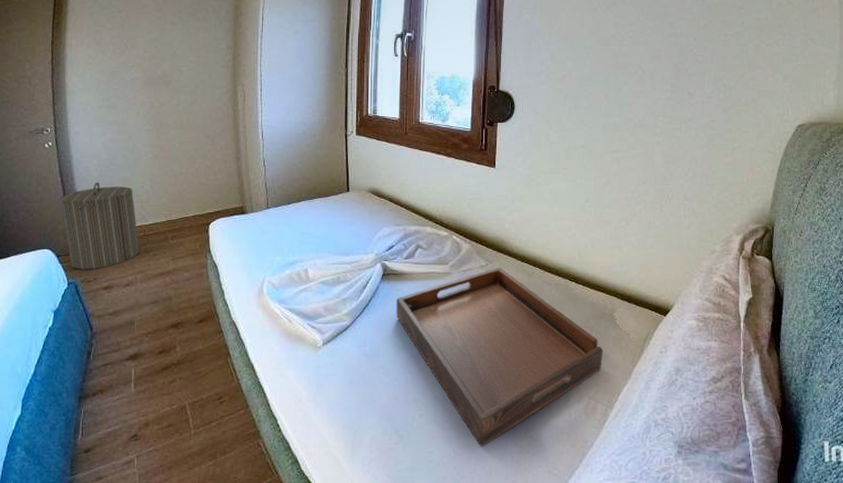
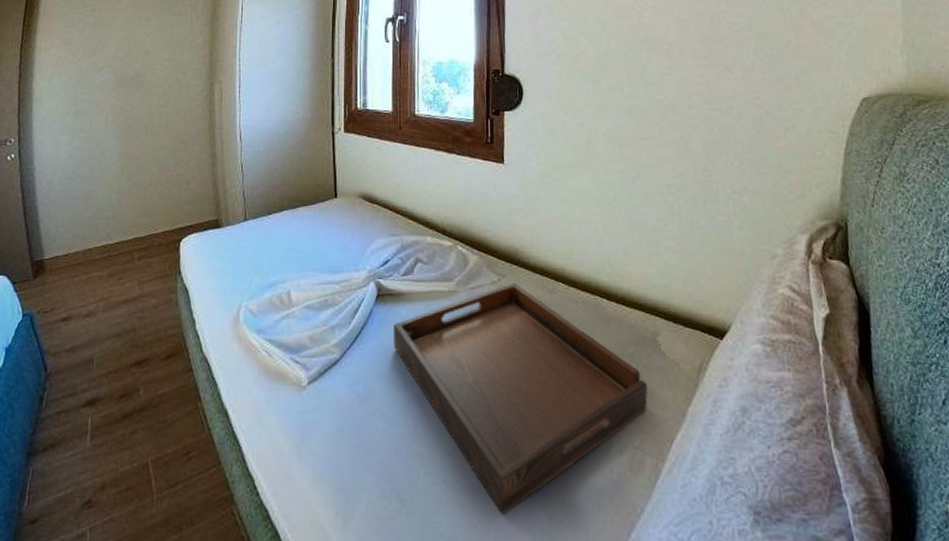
laundry hamper: present [60,182,140,270] -> none [20,197,103,299]

